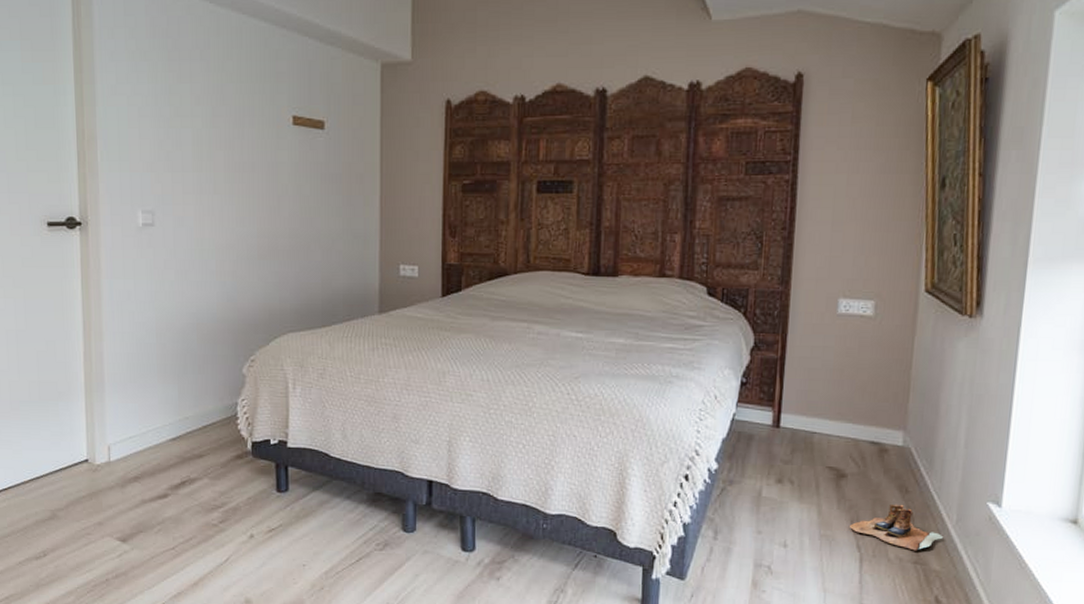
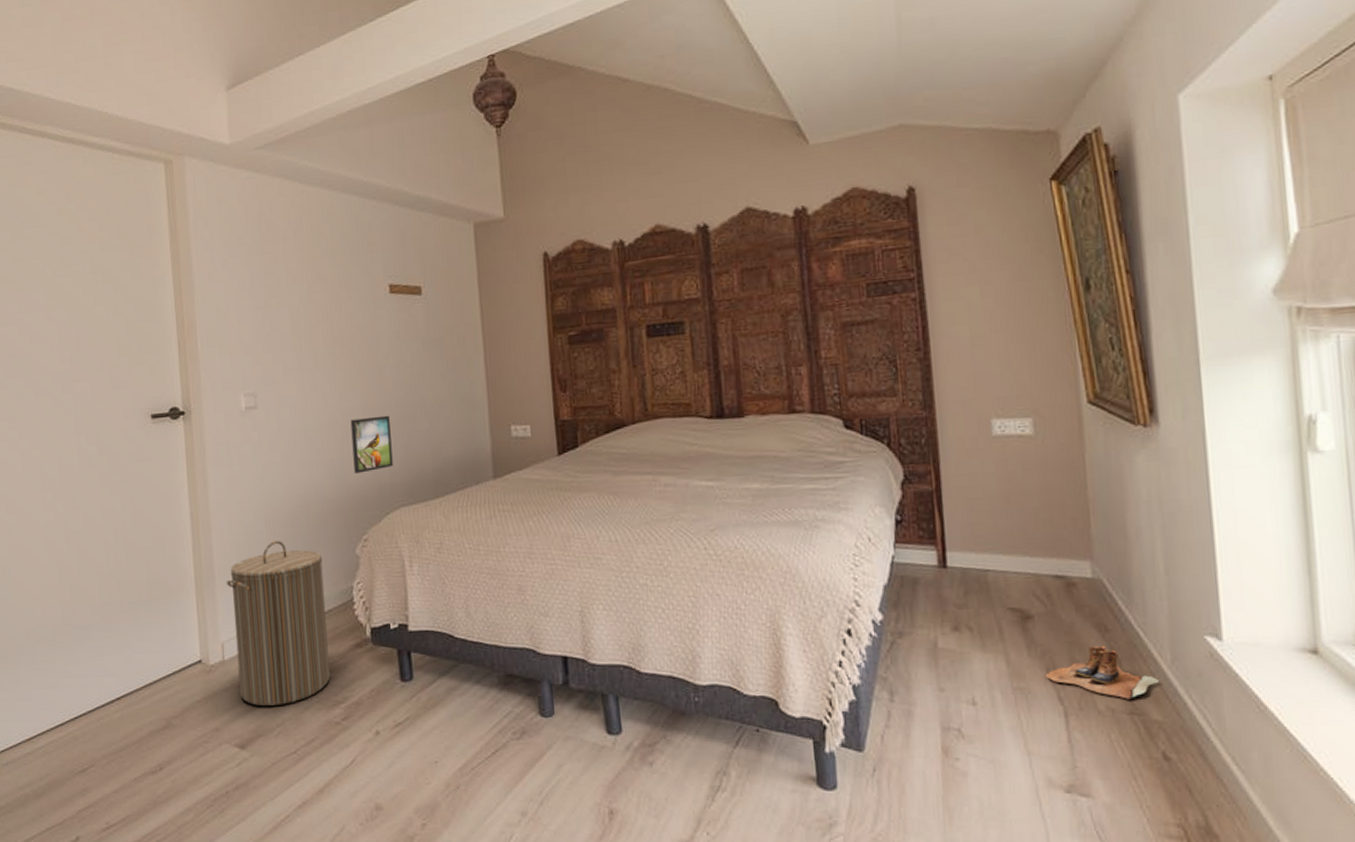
laundry hamper: none [115,354,211,506] -> present [226,541,330,707]
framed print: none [245,244,285,297] -> present [350,415,393,474]

